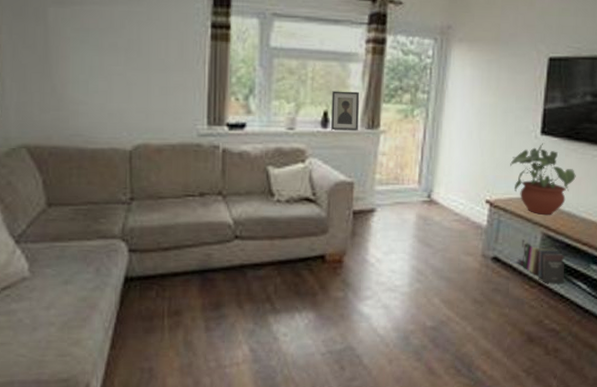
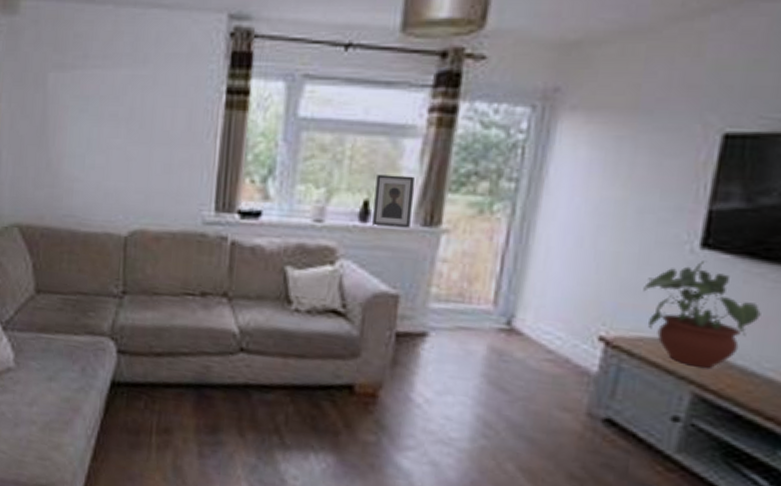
books: present [516,238,565,284] -> none [644,398,731,473]

